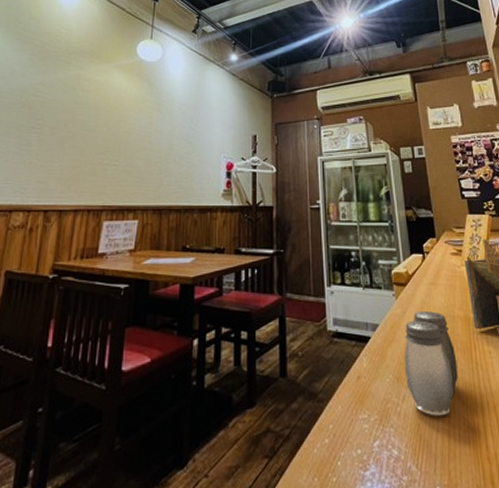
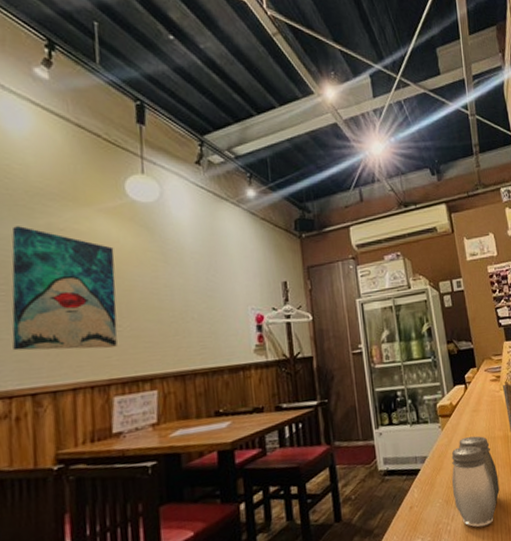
wall art: none [38,76,122,179] -> present [11,226,118,351]

